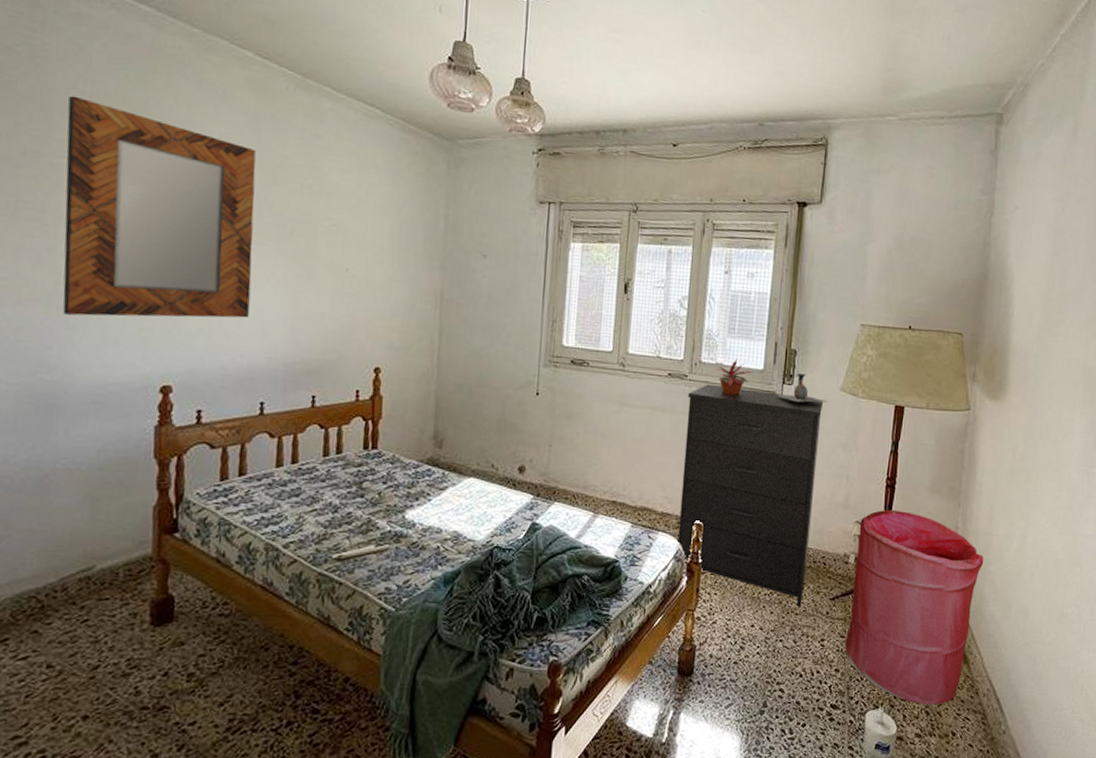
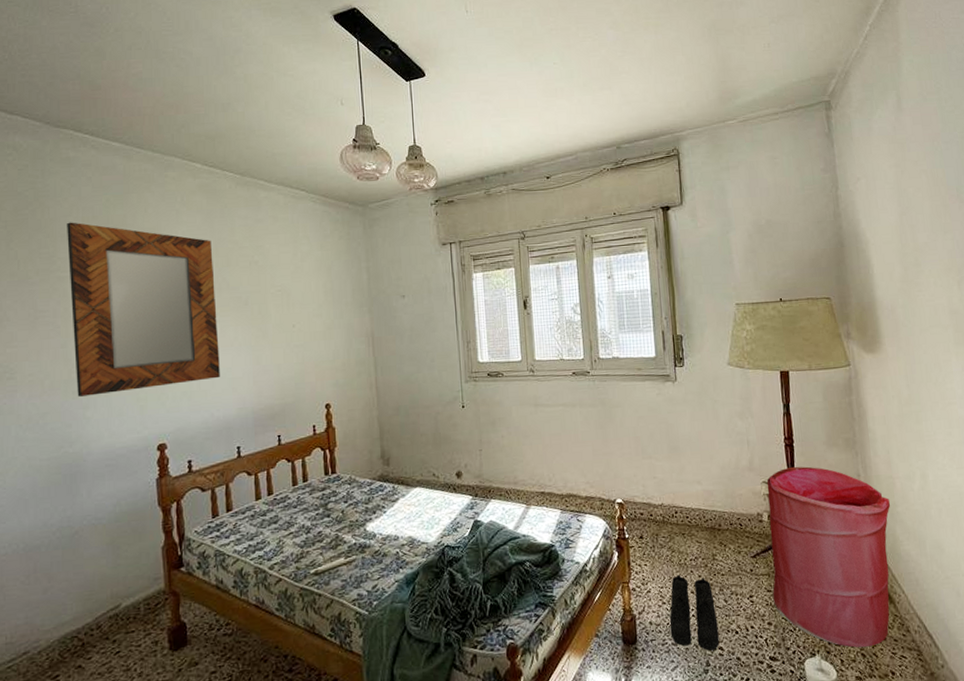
dresser: present [677,384,824,607] -> none [592,375,726,568]
potted plant: present [714,359,754,395] -> none [612,351,647,384]
boots: none [730,609,783,691] -> present [669,575,720,651]
decorative vase: present [777,373,828,403] -> none [671,355,718,381]

